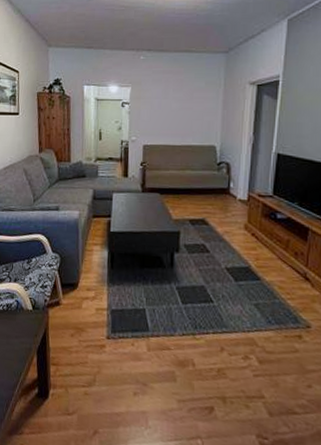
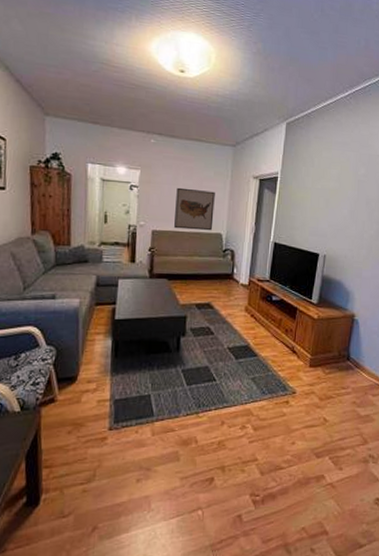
wall art: none [165,101,207,143] -> present [174,187,215,231]

